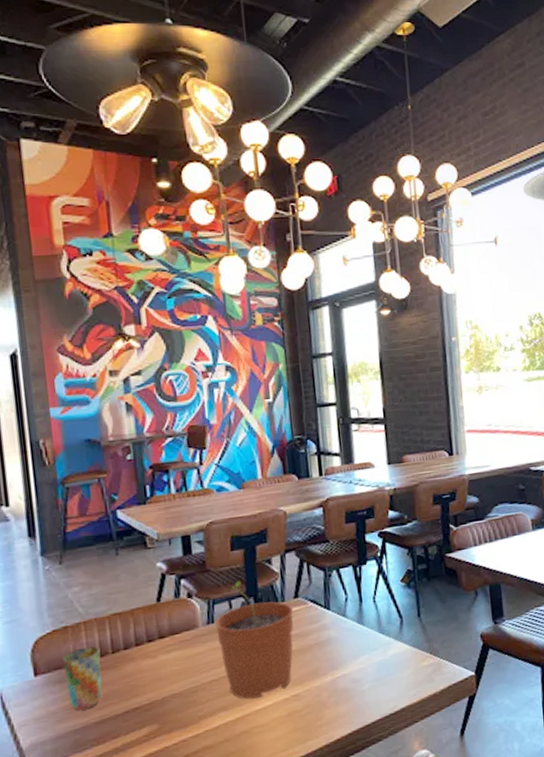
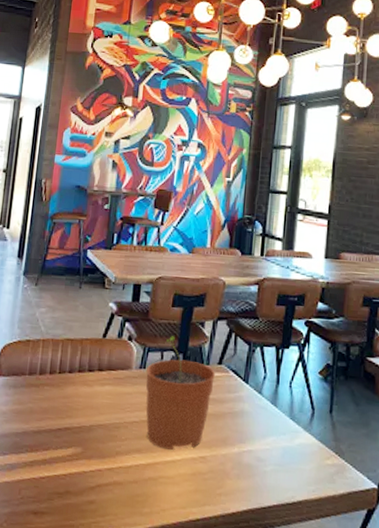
cup: present [62,647,102,710] -> none [18,362,50,417]

